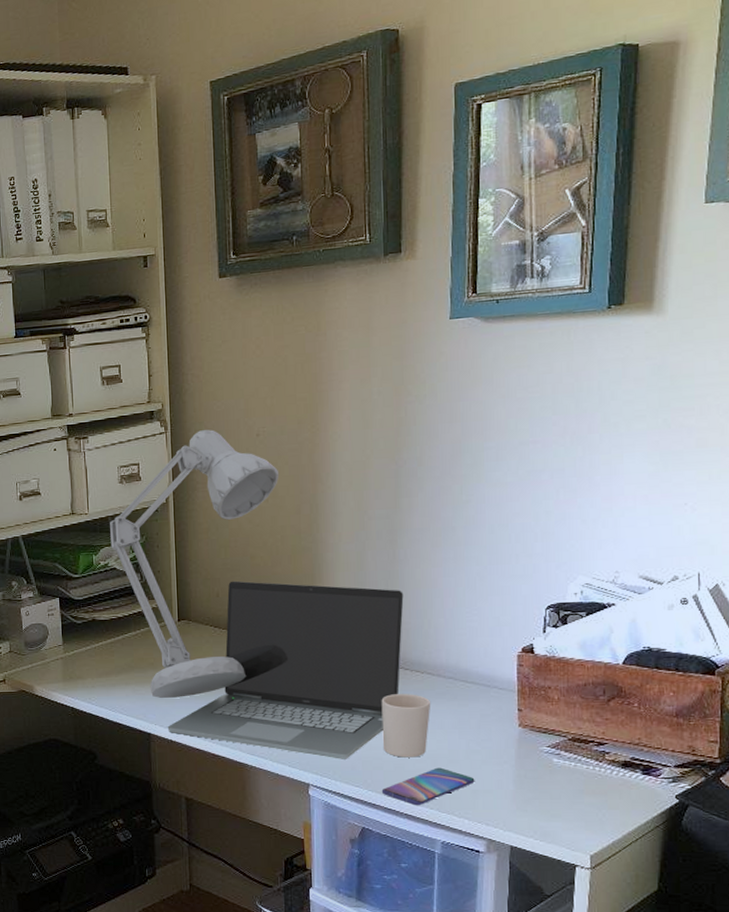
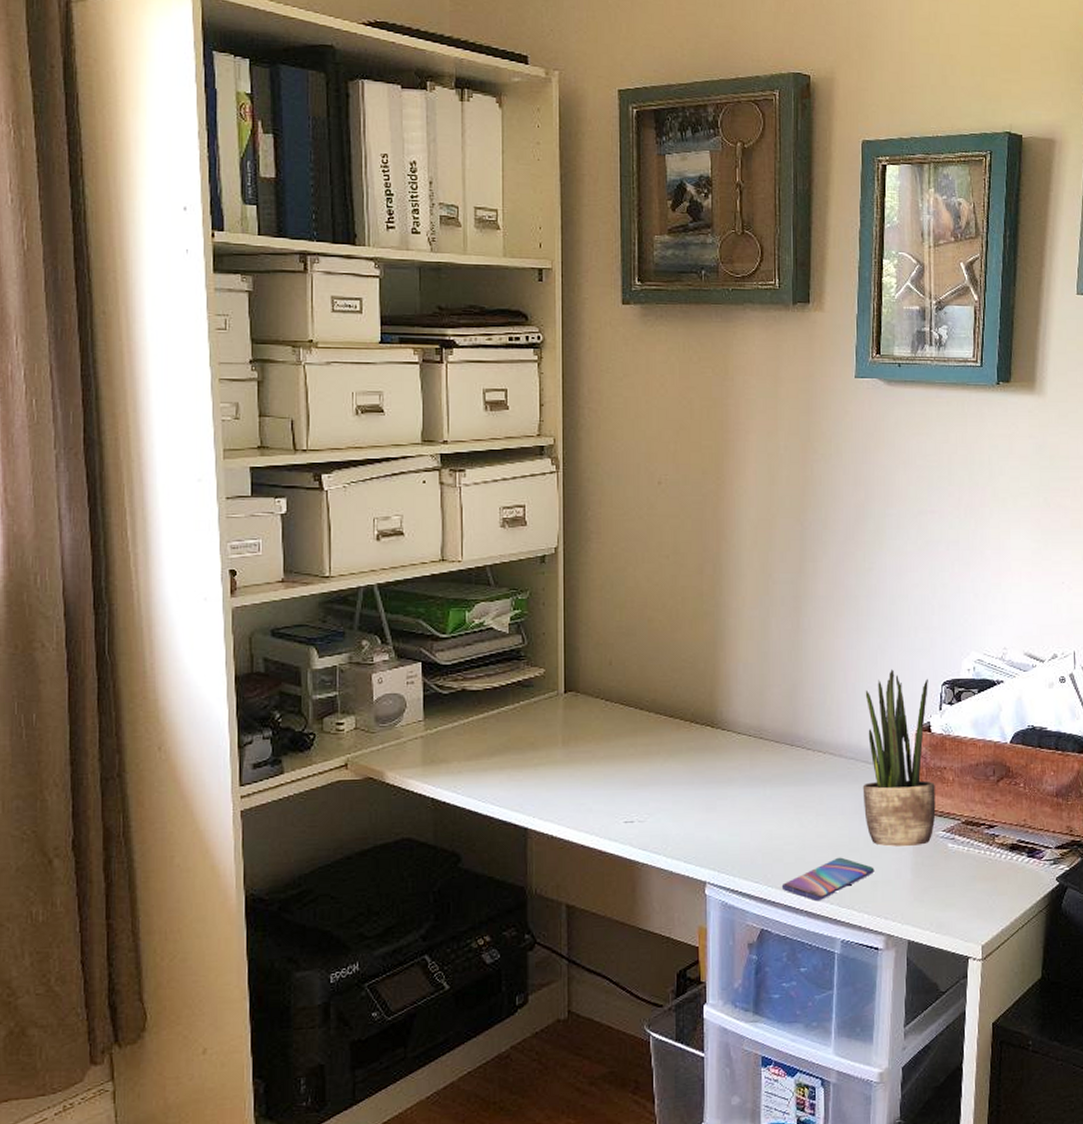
desk lamp: present [110,429,280,698] -> none [488,473,682,785]
laptop: present [167,581,404,759] -> none [548,647,807,852]
mug: present [381,694,431,758] -> none [783,776,833,848]
potted plant: none [462,595,540,759] -> present [862,669,936,847]

